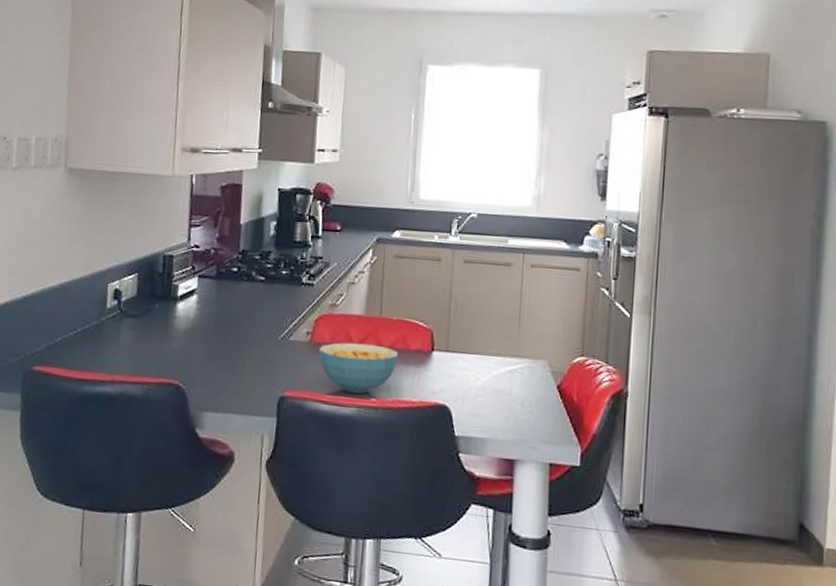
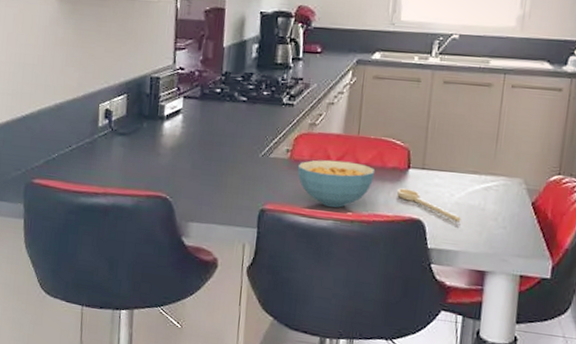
spoon: none [422,372,488,408] -> present [397,188,461,223]

